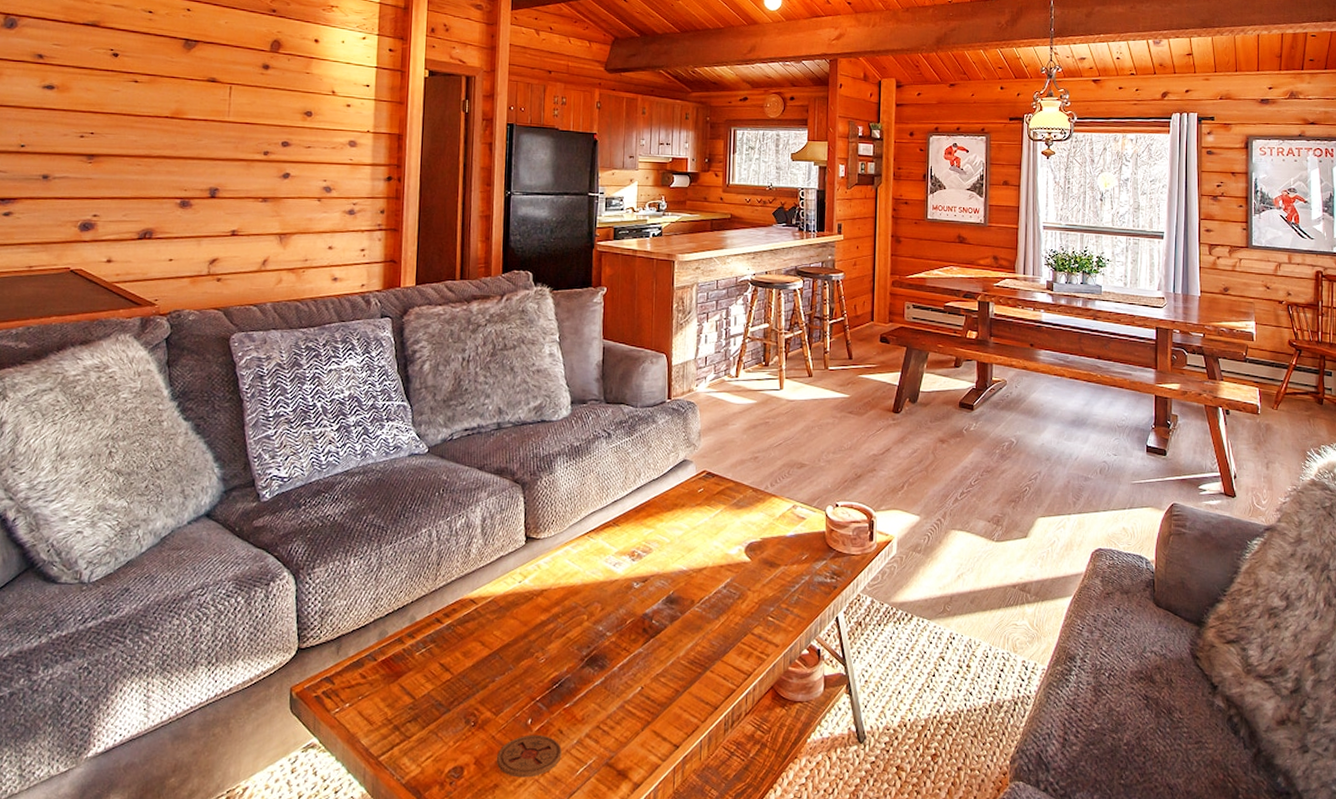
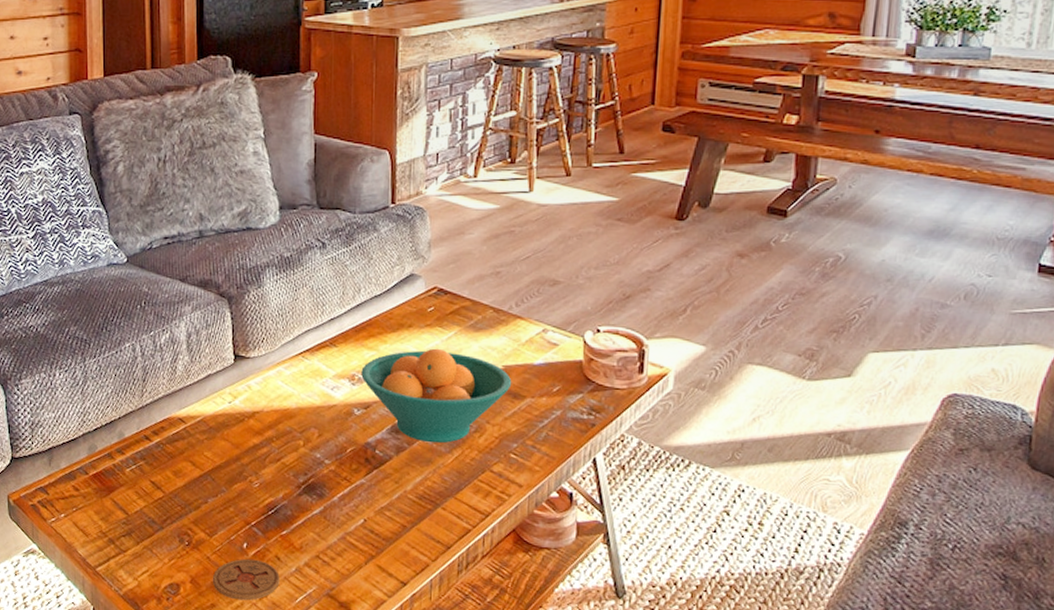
fruit bowl: none [640,525,769,611] -> present [361,348,512,444]

